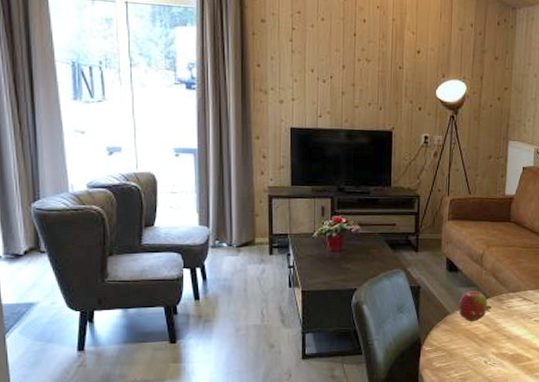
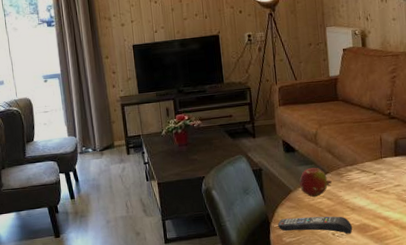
remote control: none [429,342,506,363] -> present [277,216,353,234]

